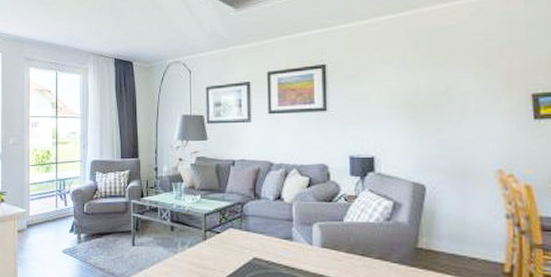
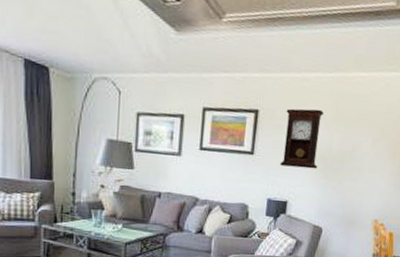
pendulum clock: none [357,52,405,118] -> present [280,108,323,169]

